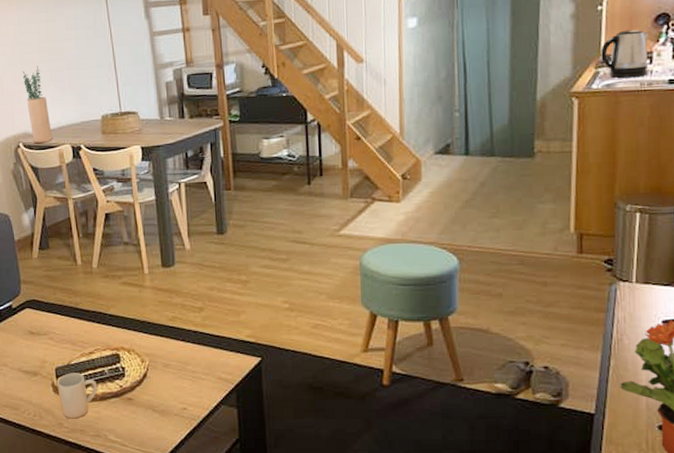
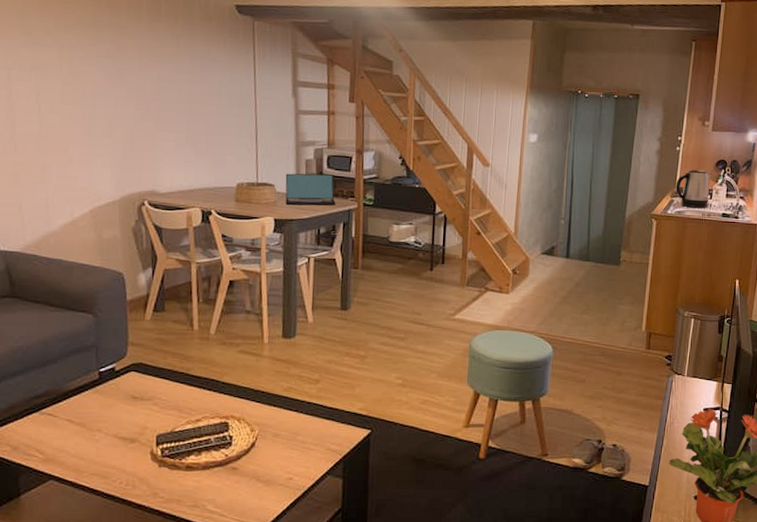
vase: present [22,66,52,144] -> none [156,125,182,204]
mug: present [56,373,98,419] -> none [156,440,201,488]
laptop: none [147,94,201,131] -> present [285,173,336,206]

